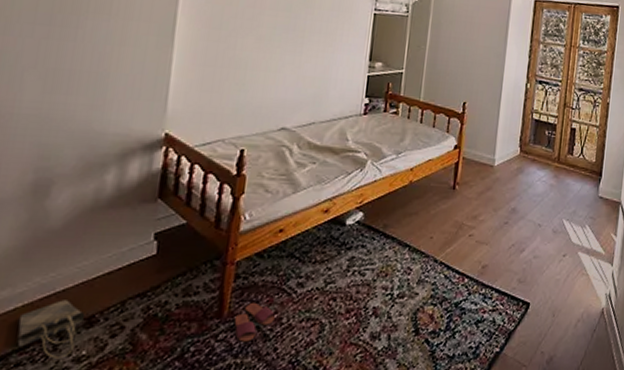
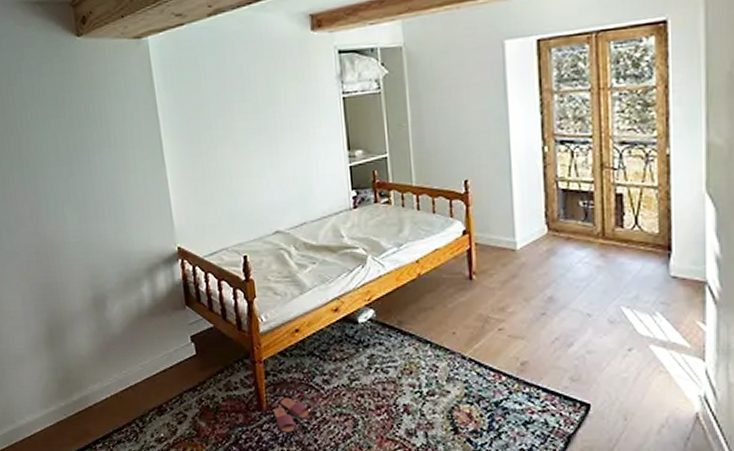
tote bag: present [17,300,86,359] -> none [110,392,156,439]

